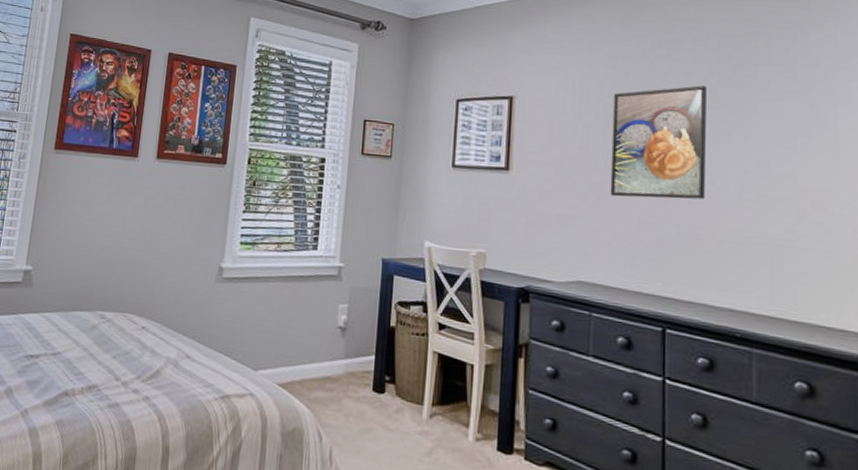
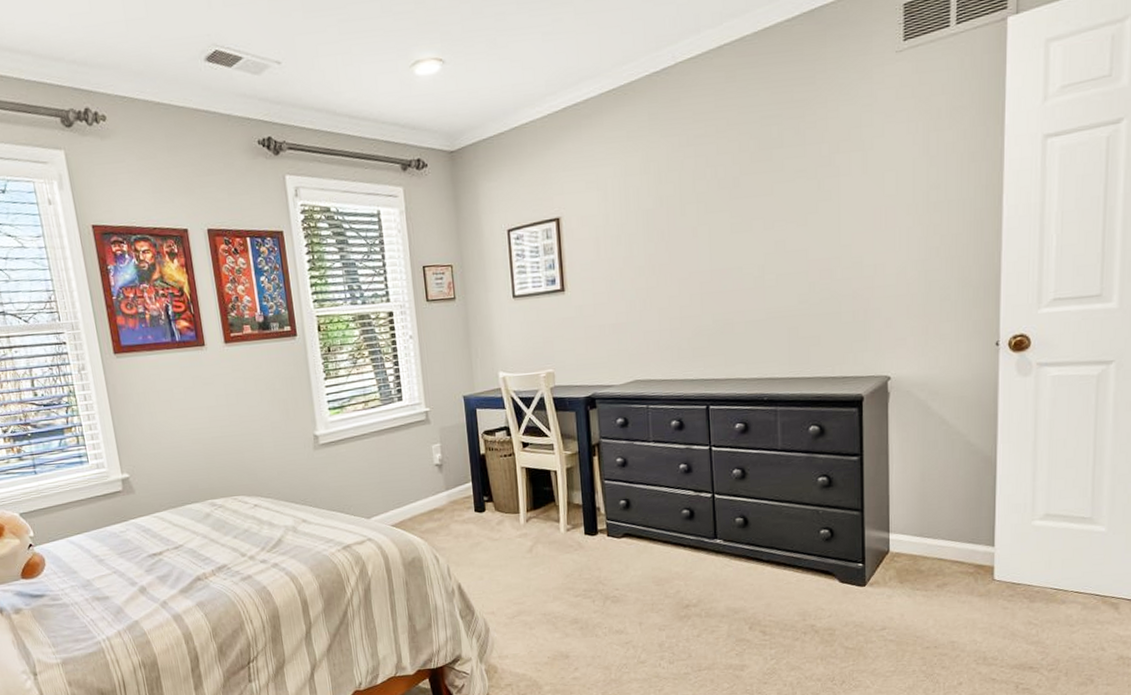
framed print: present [610,85,706,200] -> none [649,177,734,299]

